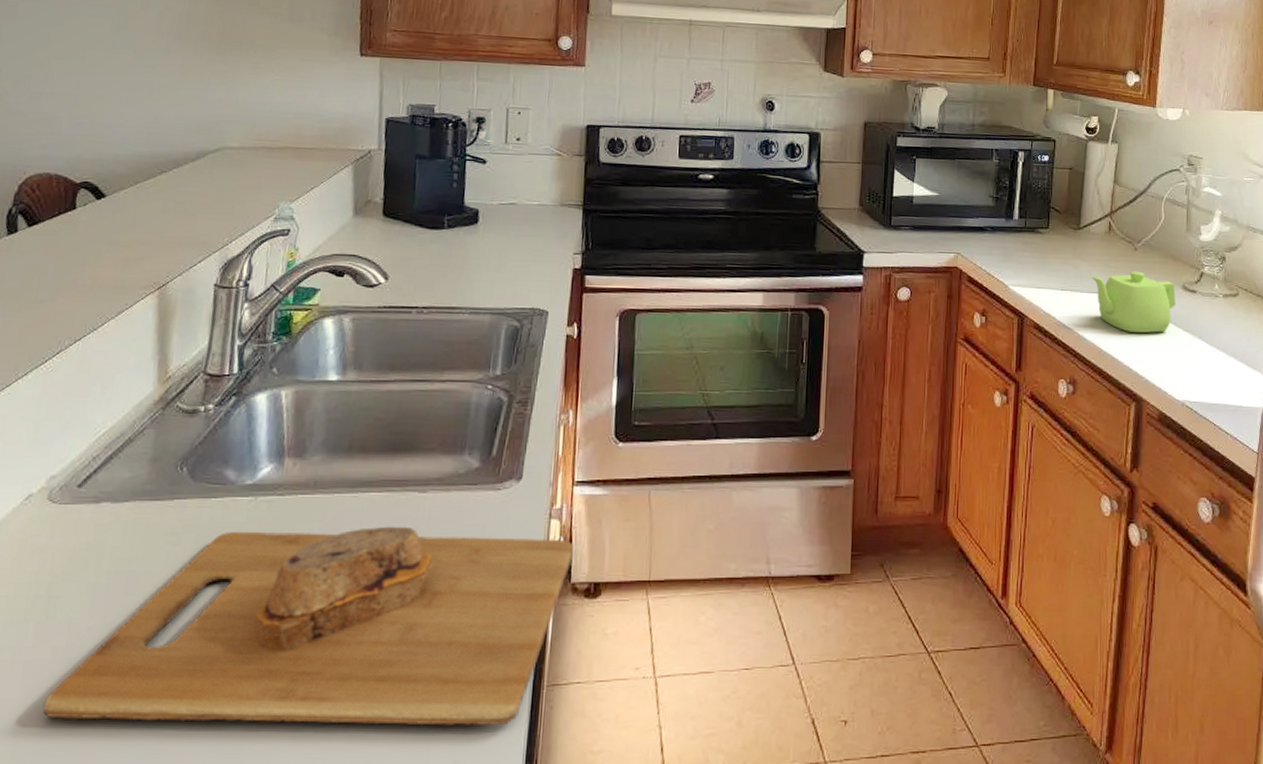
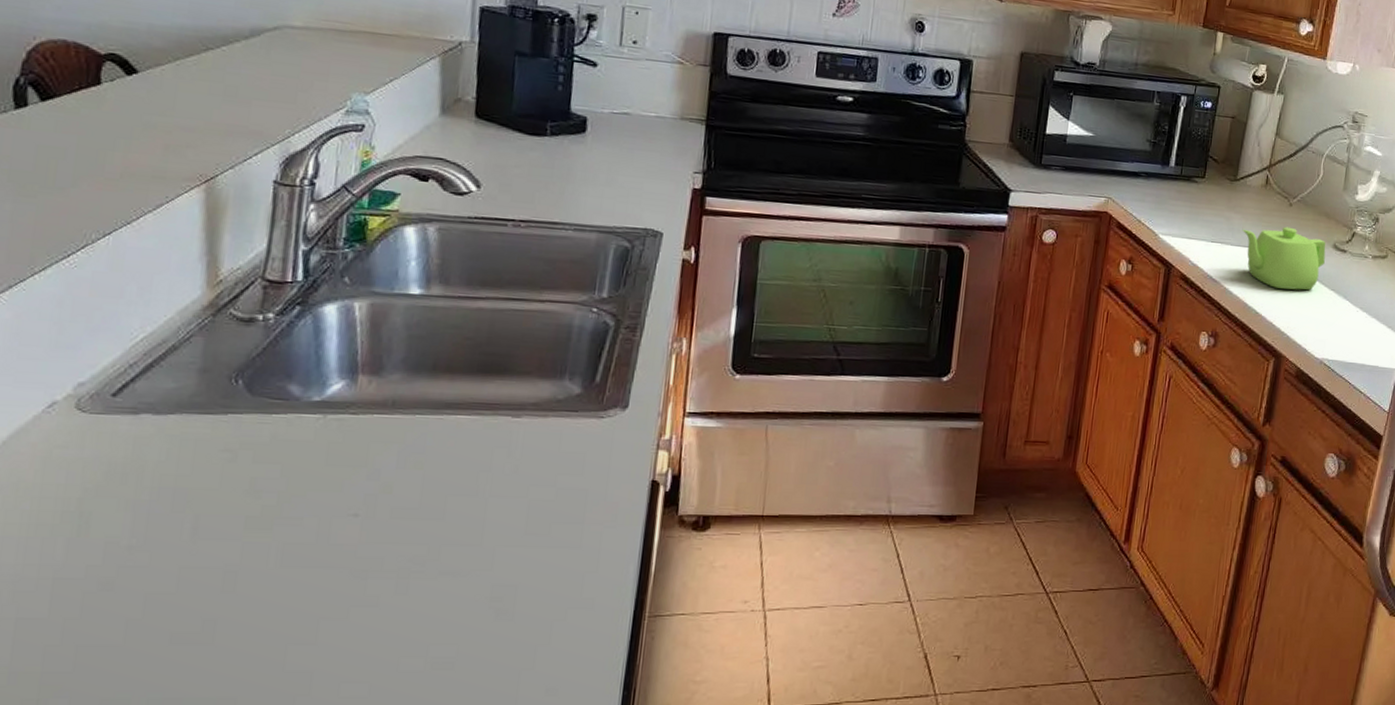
cutting board: present [43,526,573,726] -> none [77,450,682,654]

